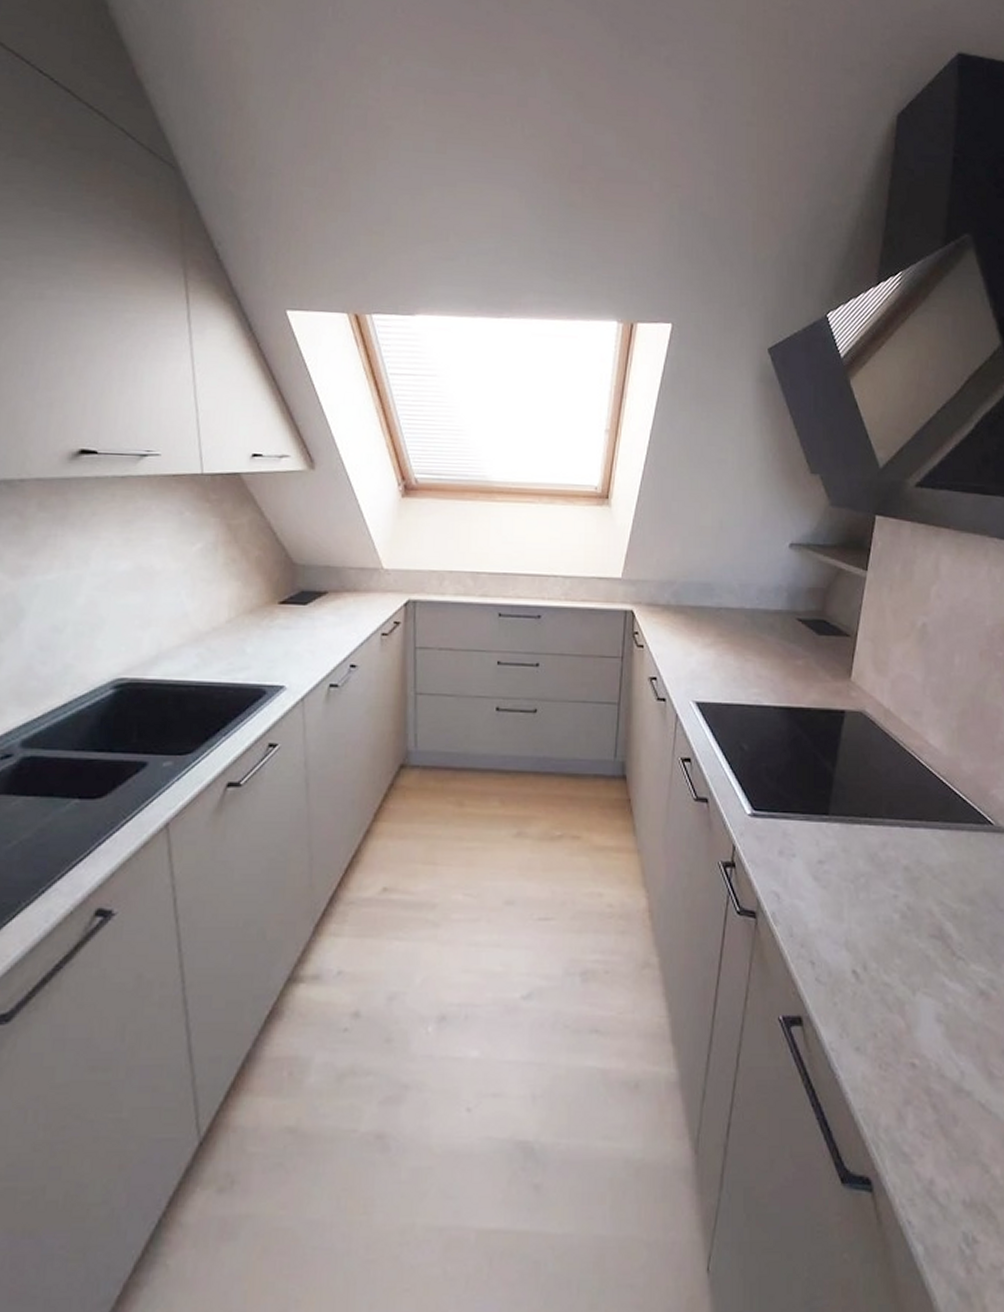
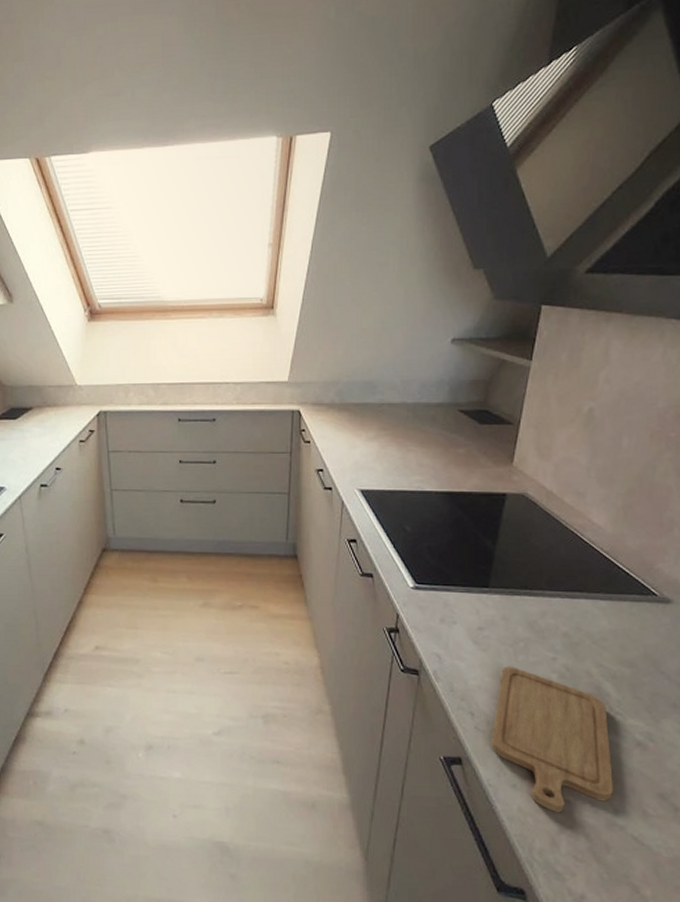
chopping board: none [833,906,960,1080] -> present [491,666,614,813]

